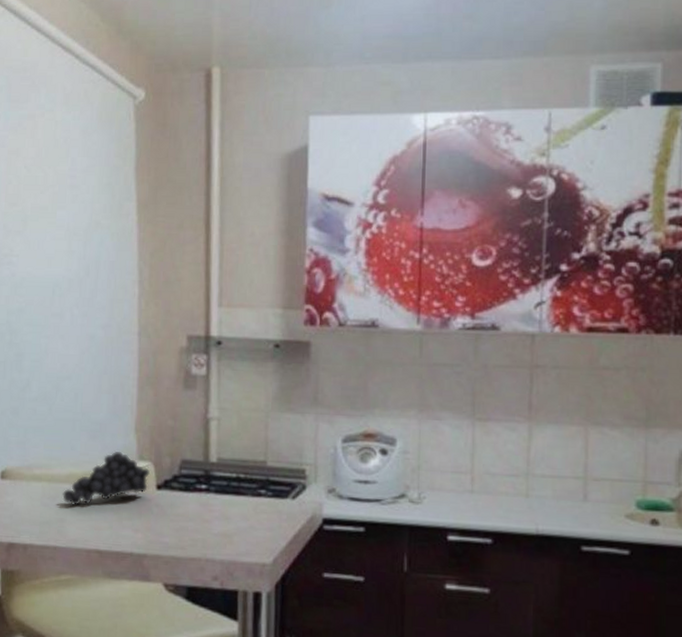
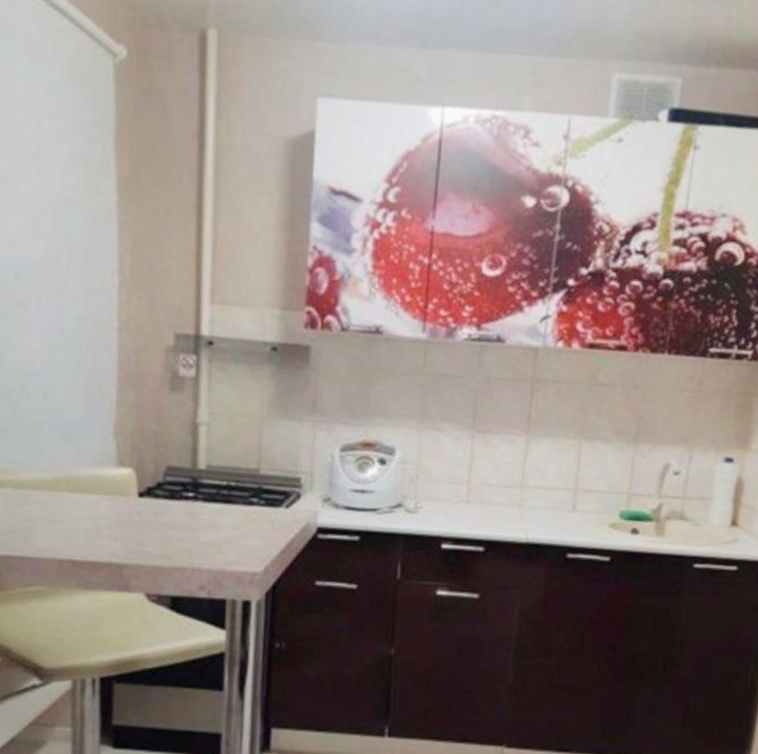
fruit: present [62,450,151,507] -> none [30,455,132,515]

